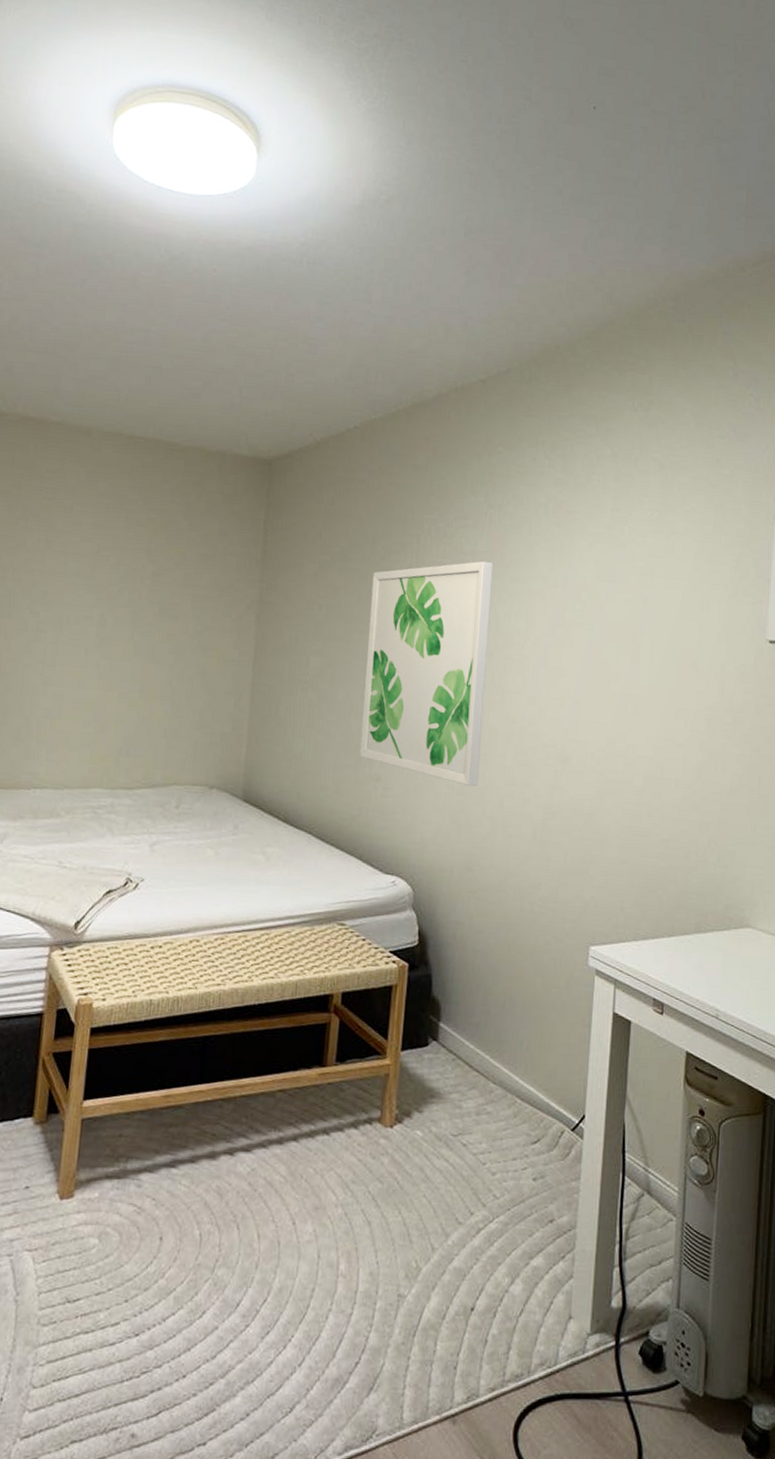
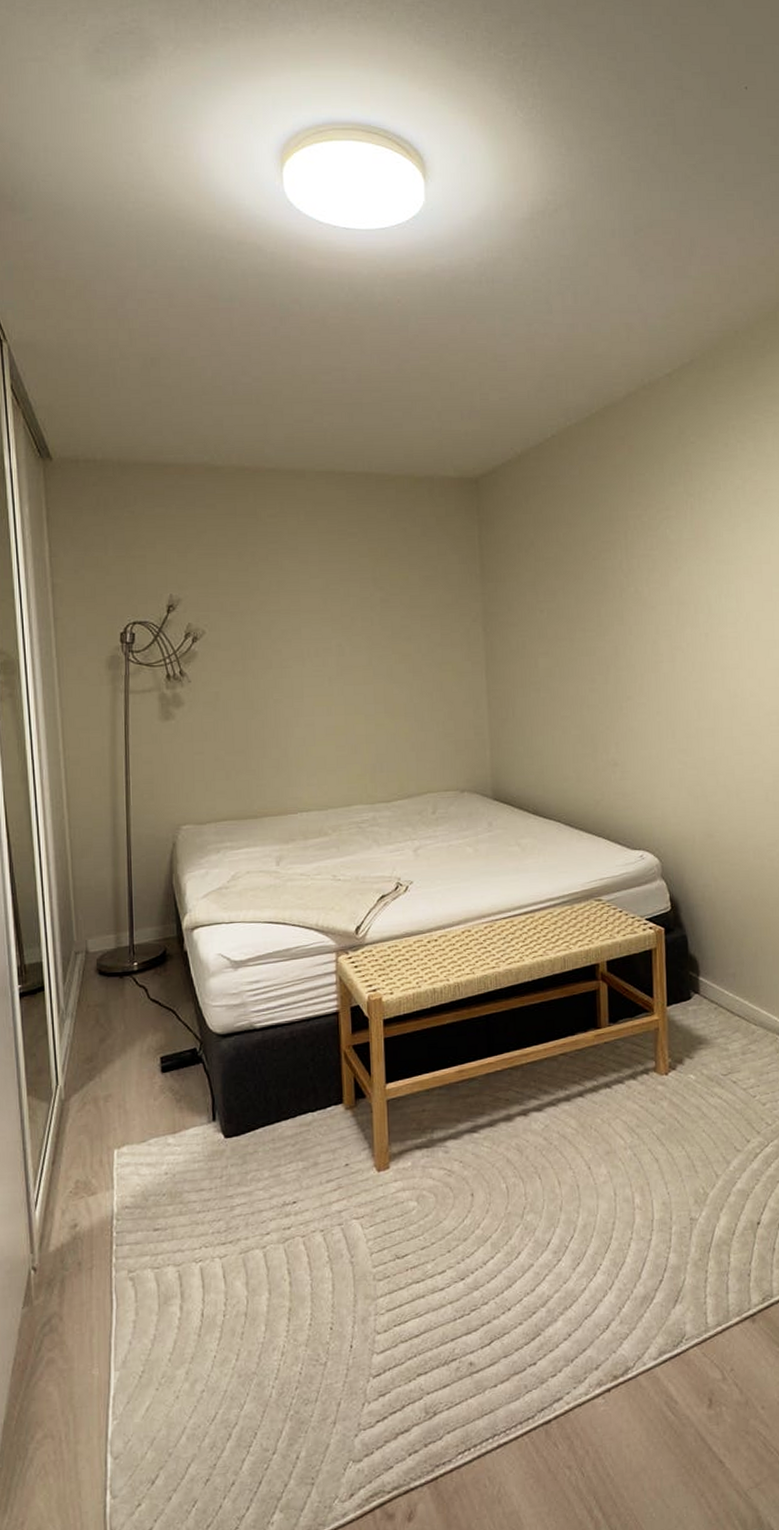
wall art: present [360,561,494,786] -> none [587,548,709,760]

